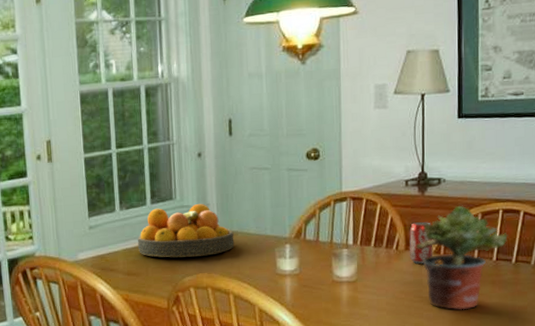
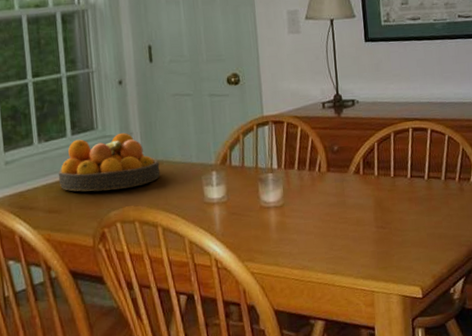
beverage can: present [409,222,433,264] -> none [329,143,354,185]
potted plant: present [417,205,508,310] -> none [337,125,419,229]

